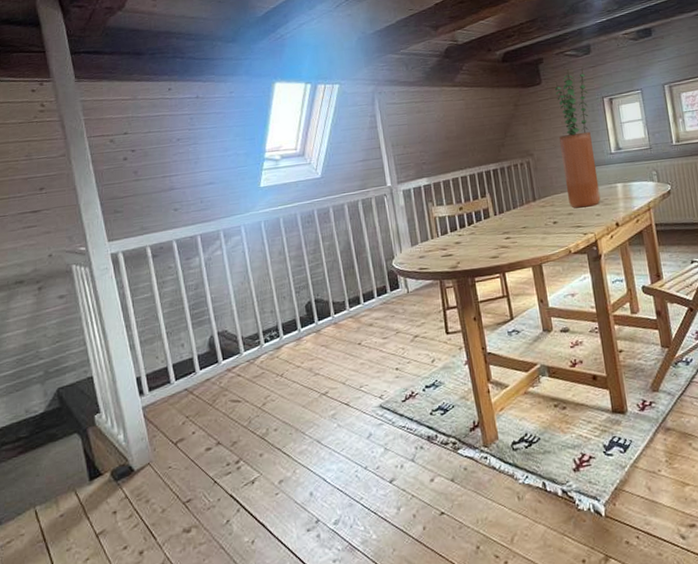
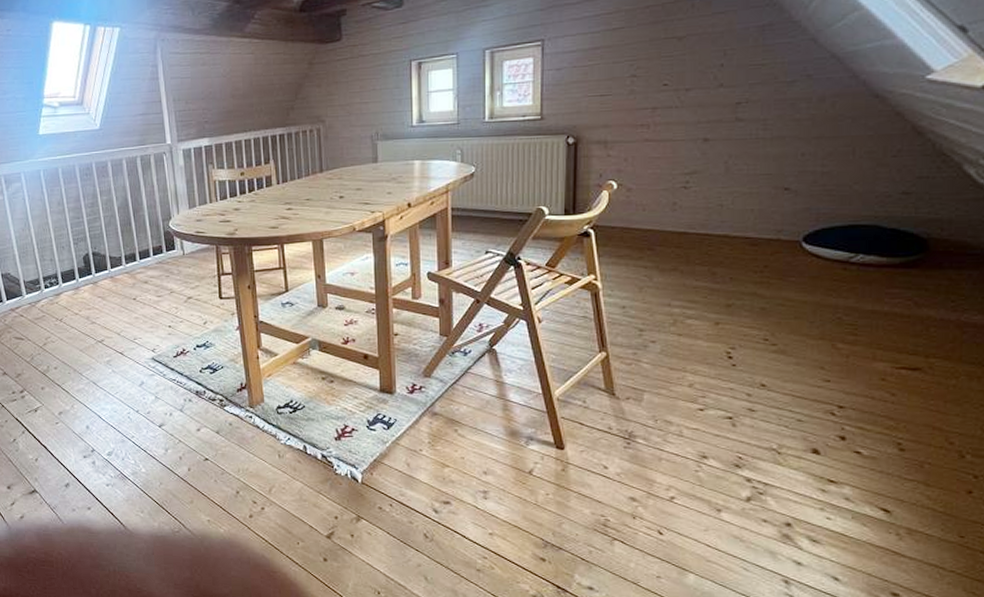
vase: present [554,66,601,208] -> none [356,22,395,184]

